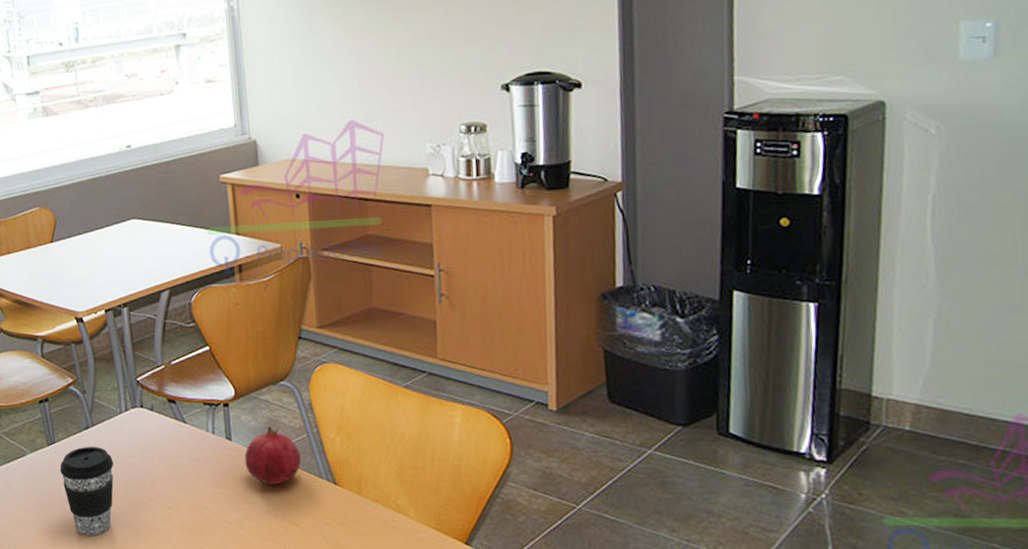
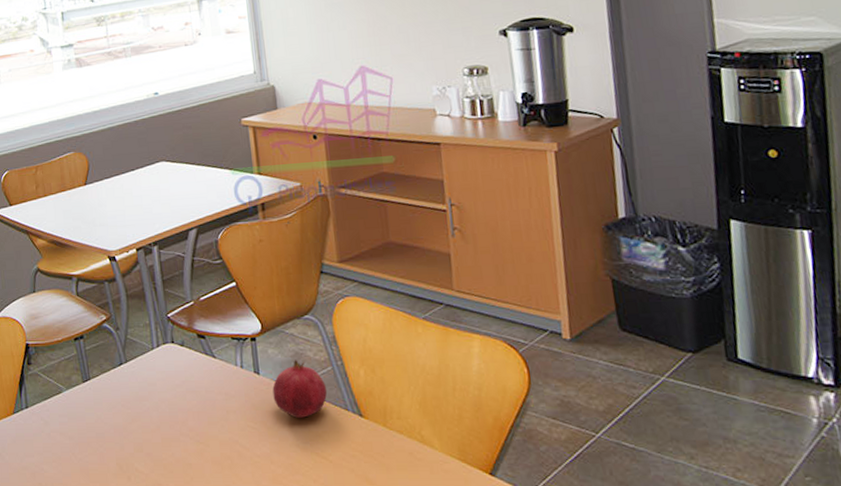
coffee cup: present [60,446,114,535] -> none [95,382,147,472]

